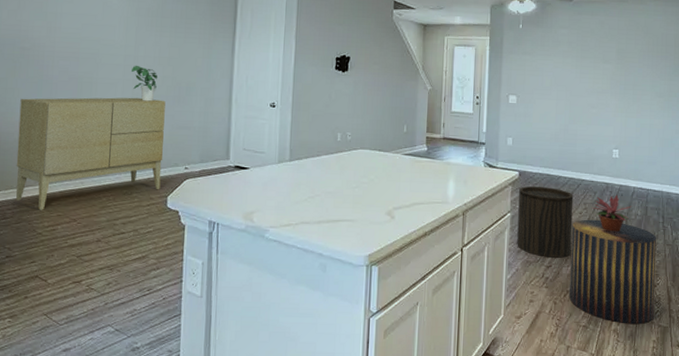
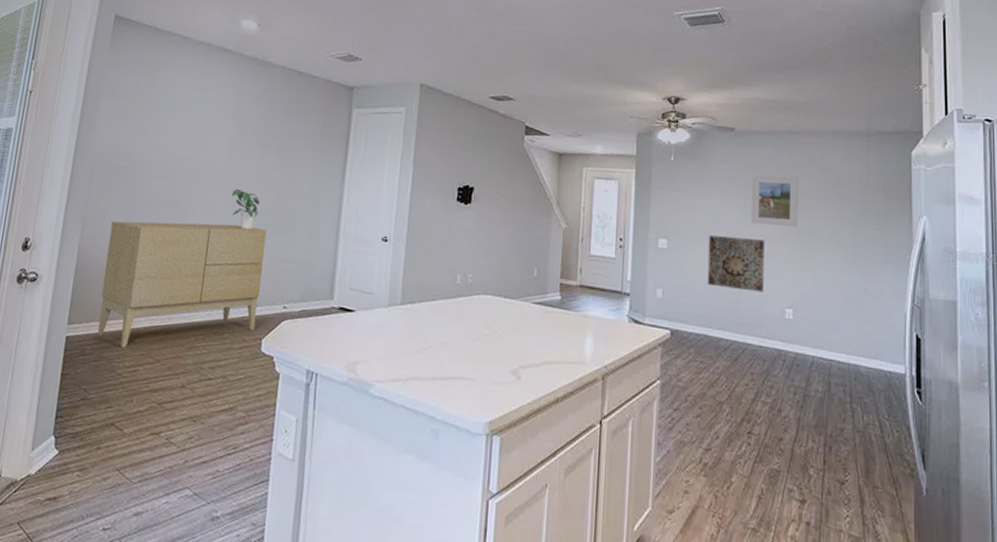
stool: present [517,186,574,258] -> none [668,348,738,440]
wall art: none [549,91,597,137] -> present [707,235,765,293]
stool: present [569,219,657,325] -> none [734,393,844,532]
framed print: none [586,38,626,81] -> present [751,175,799,227]
potted plant: present [592,195,633,232] -> none [761,364,812,411]

